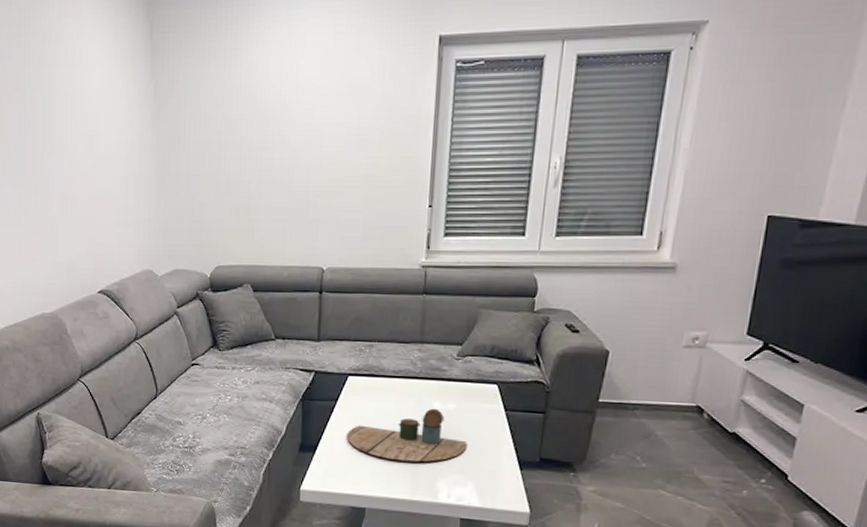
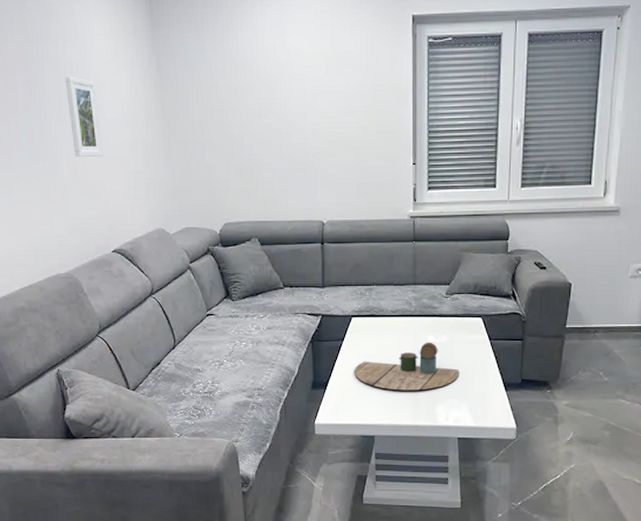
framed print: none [60,105,95,191] -> present [65,76,104,157]

